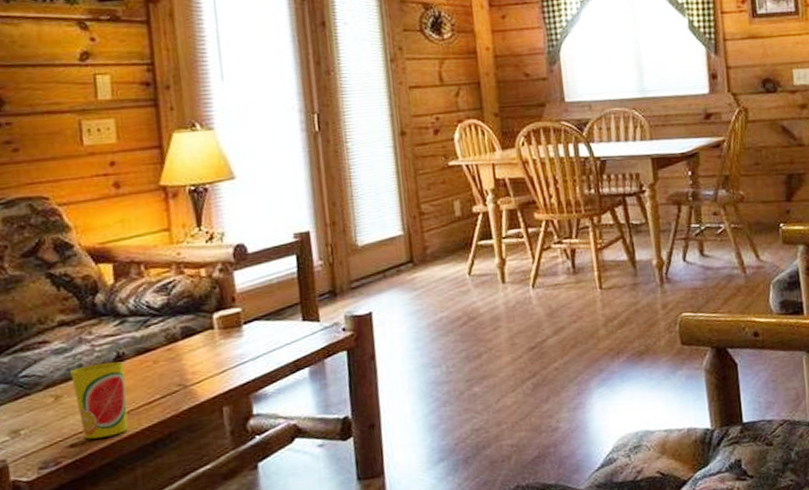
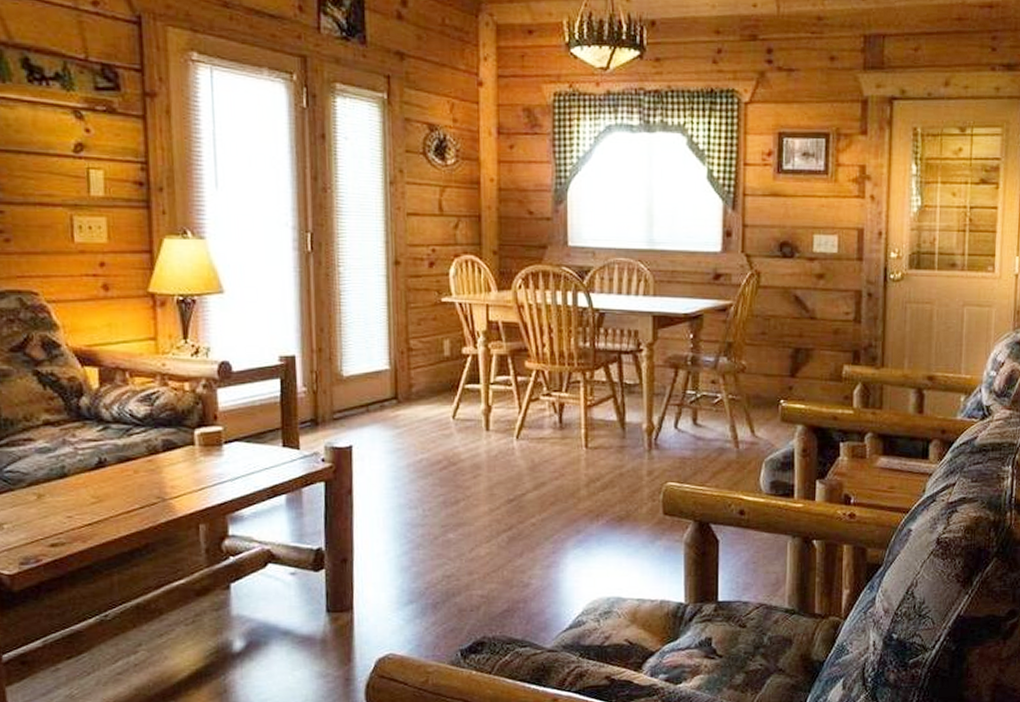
cup: present [70,361,128,439] -> none [53,468,107,541]

